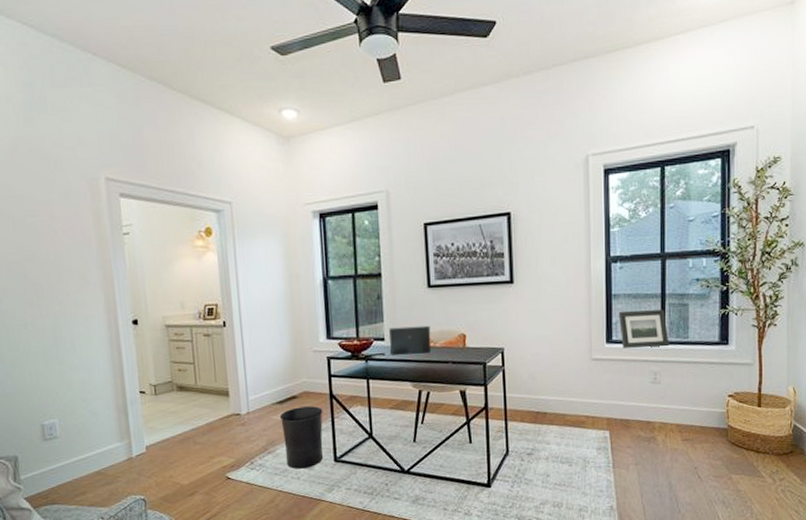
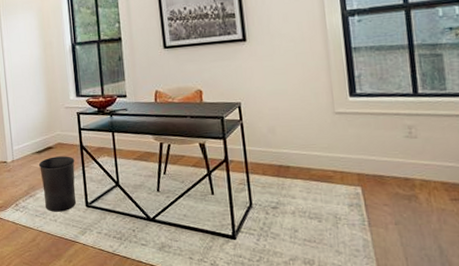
laptop: present [389,325,431,355] -> none [130,83,170,111]
picture frame: present [618,310,670,348] -> none [360,61,424,102]

